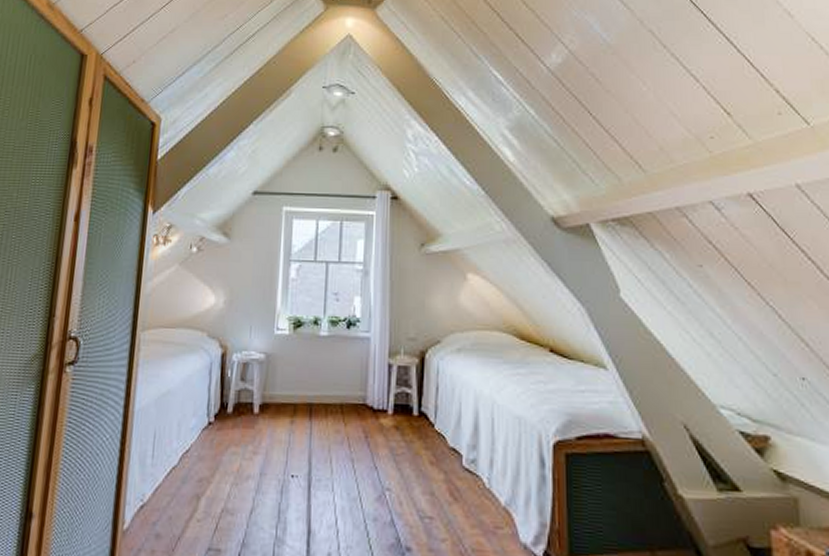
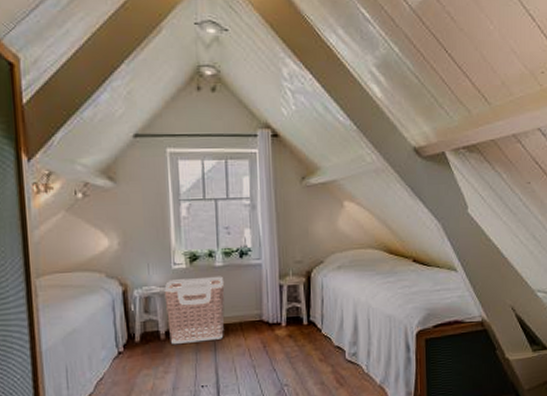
clothes hamper: none [263,346,328,422] -> present [164,276,225,344]

